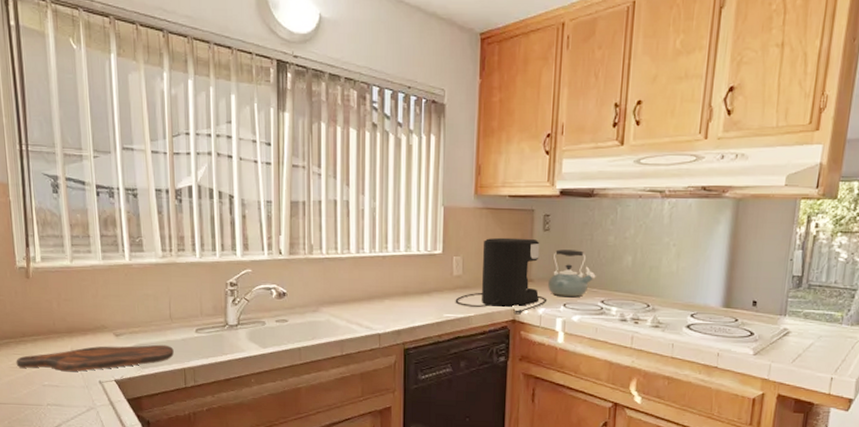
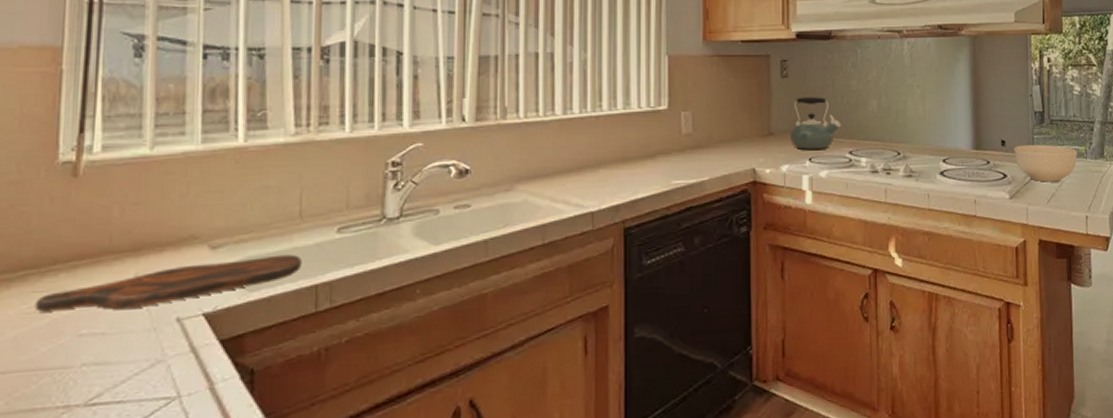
coffee maker: present [455,237,547,315] -> none [685,86,791,175]
bowl: none [764,306,833,344] -> present [1014,144,1077,182]

